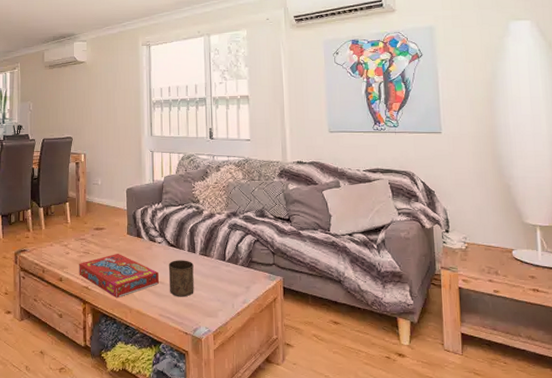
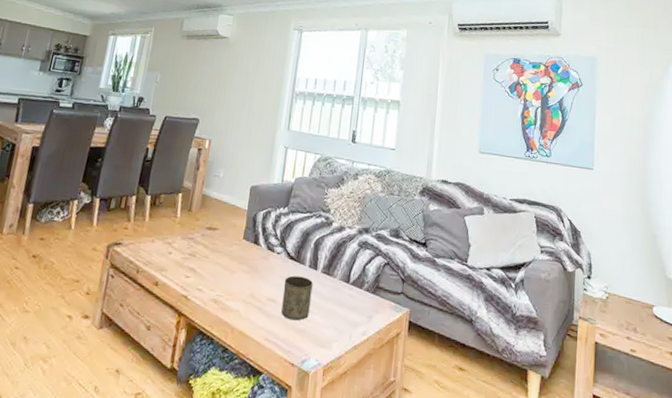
snack box: present [79,253,159,299] -> none [179,259,272,314]

